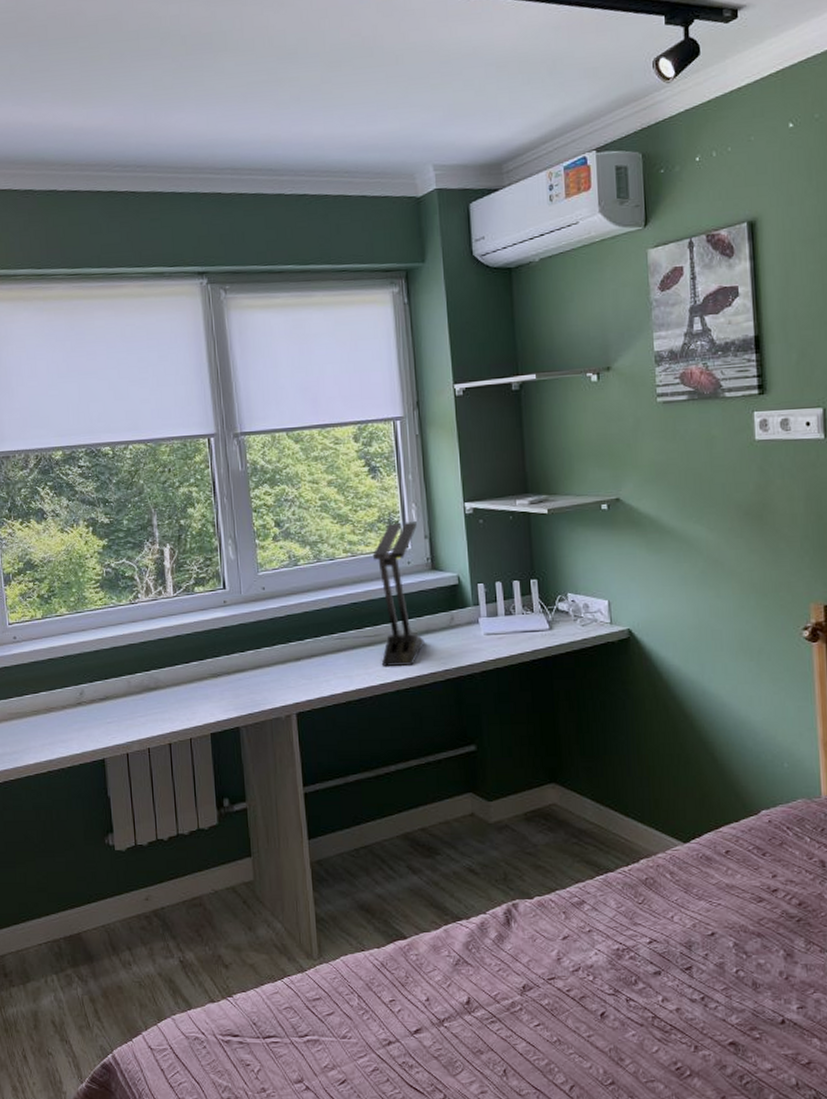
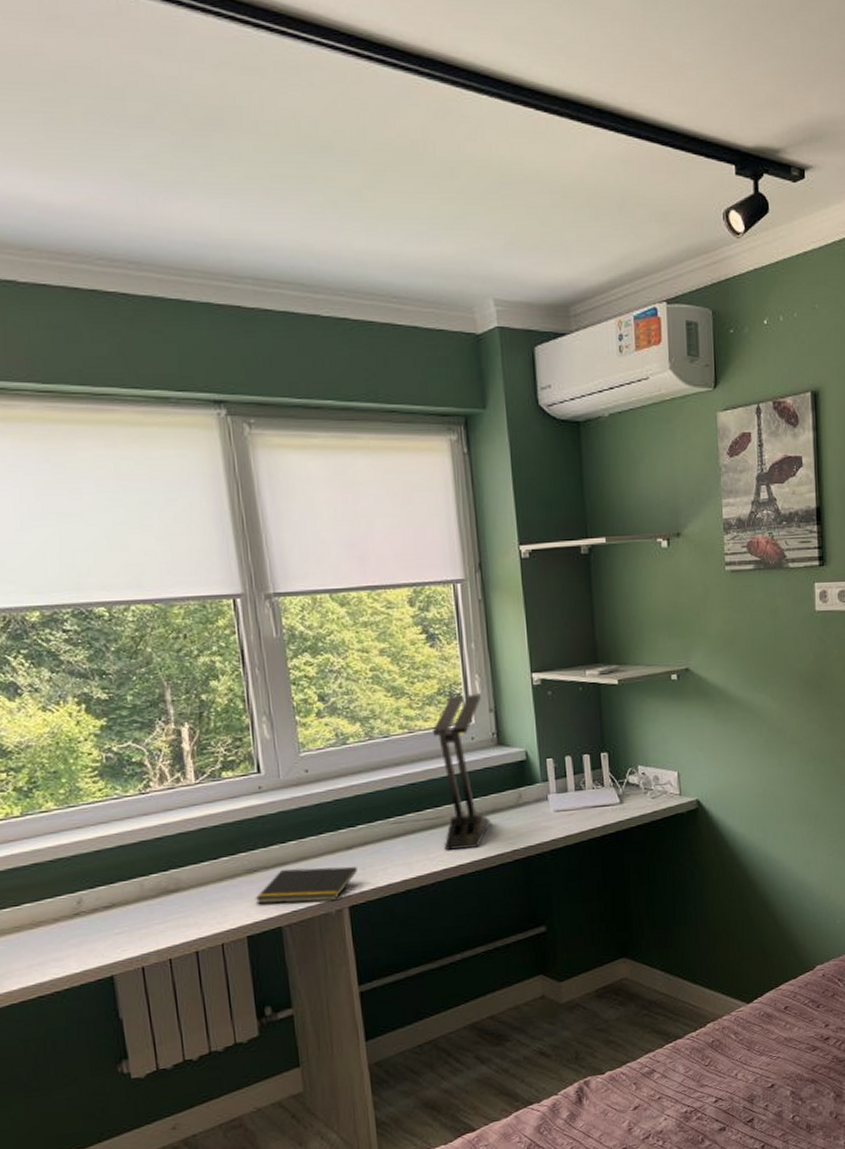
notepad: none [218,675,304,707] -> present [254,866,357,904]

